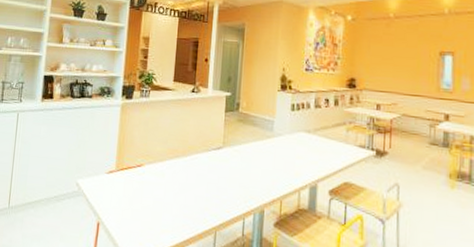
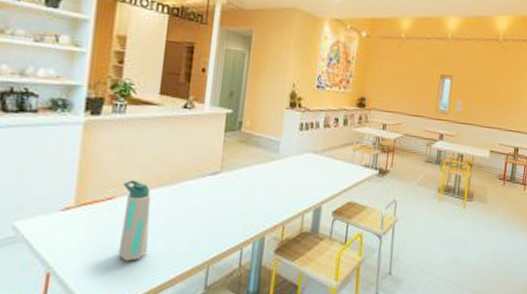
water bottle: none [145,151,169,220] -> present [117,180,151,262]

